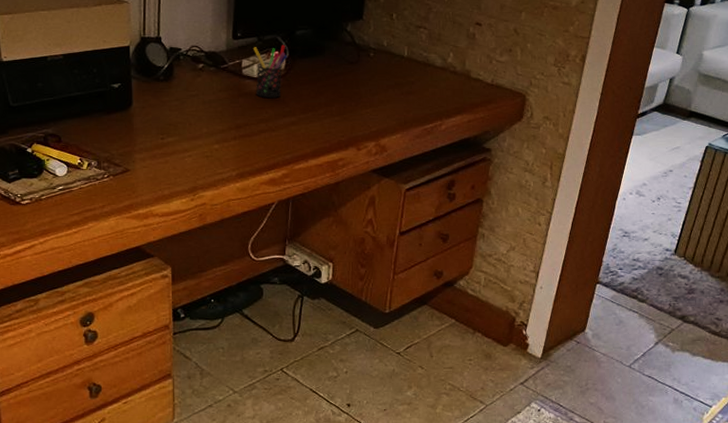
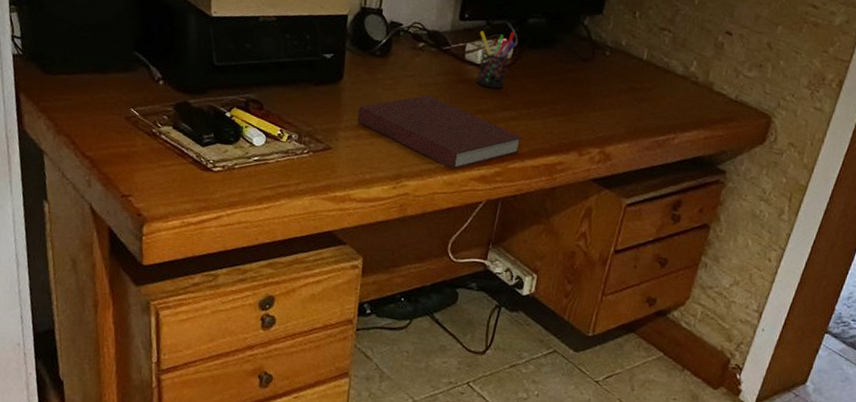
notebook: none [150,111,304,177] -> present [358,95,523,170]

